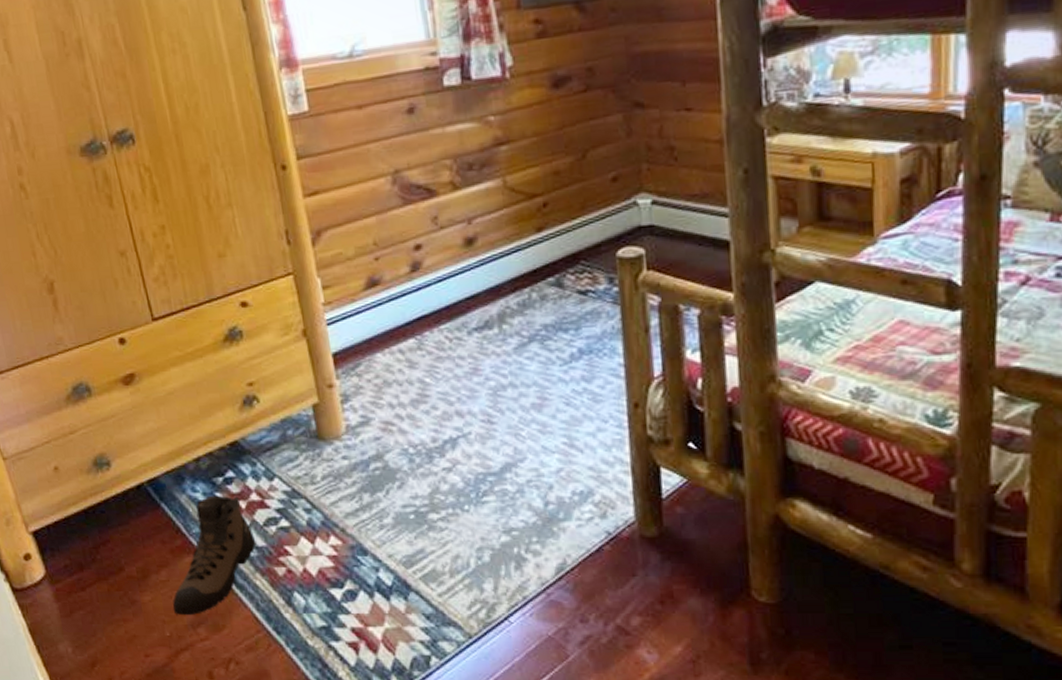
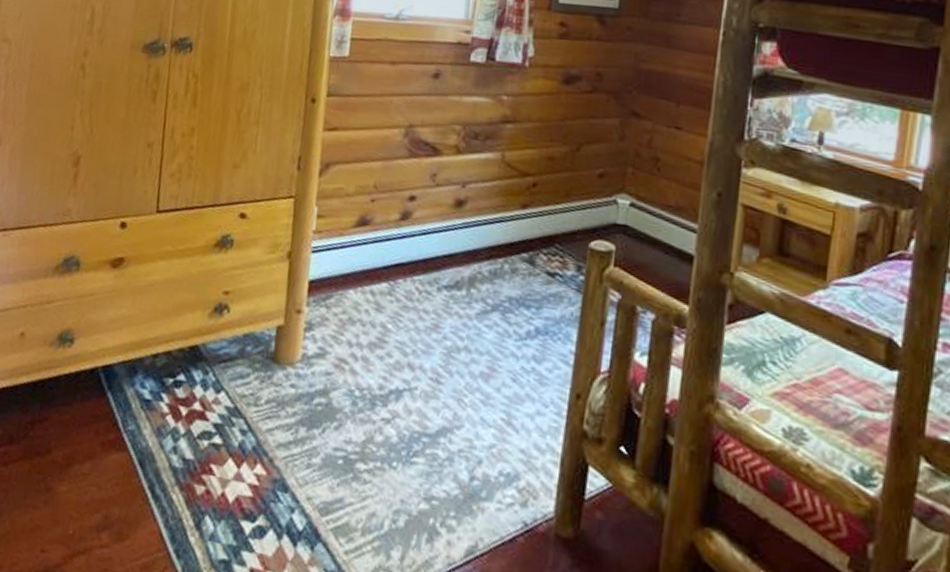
hiking boot: present [172,495,256,615] -> none [83,395,186,518]

